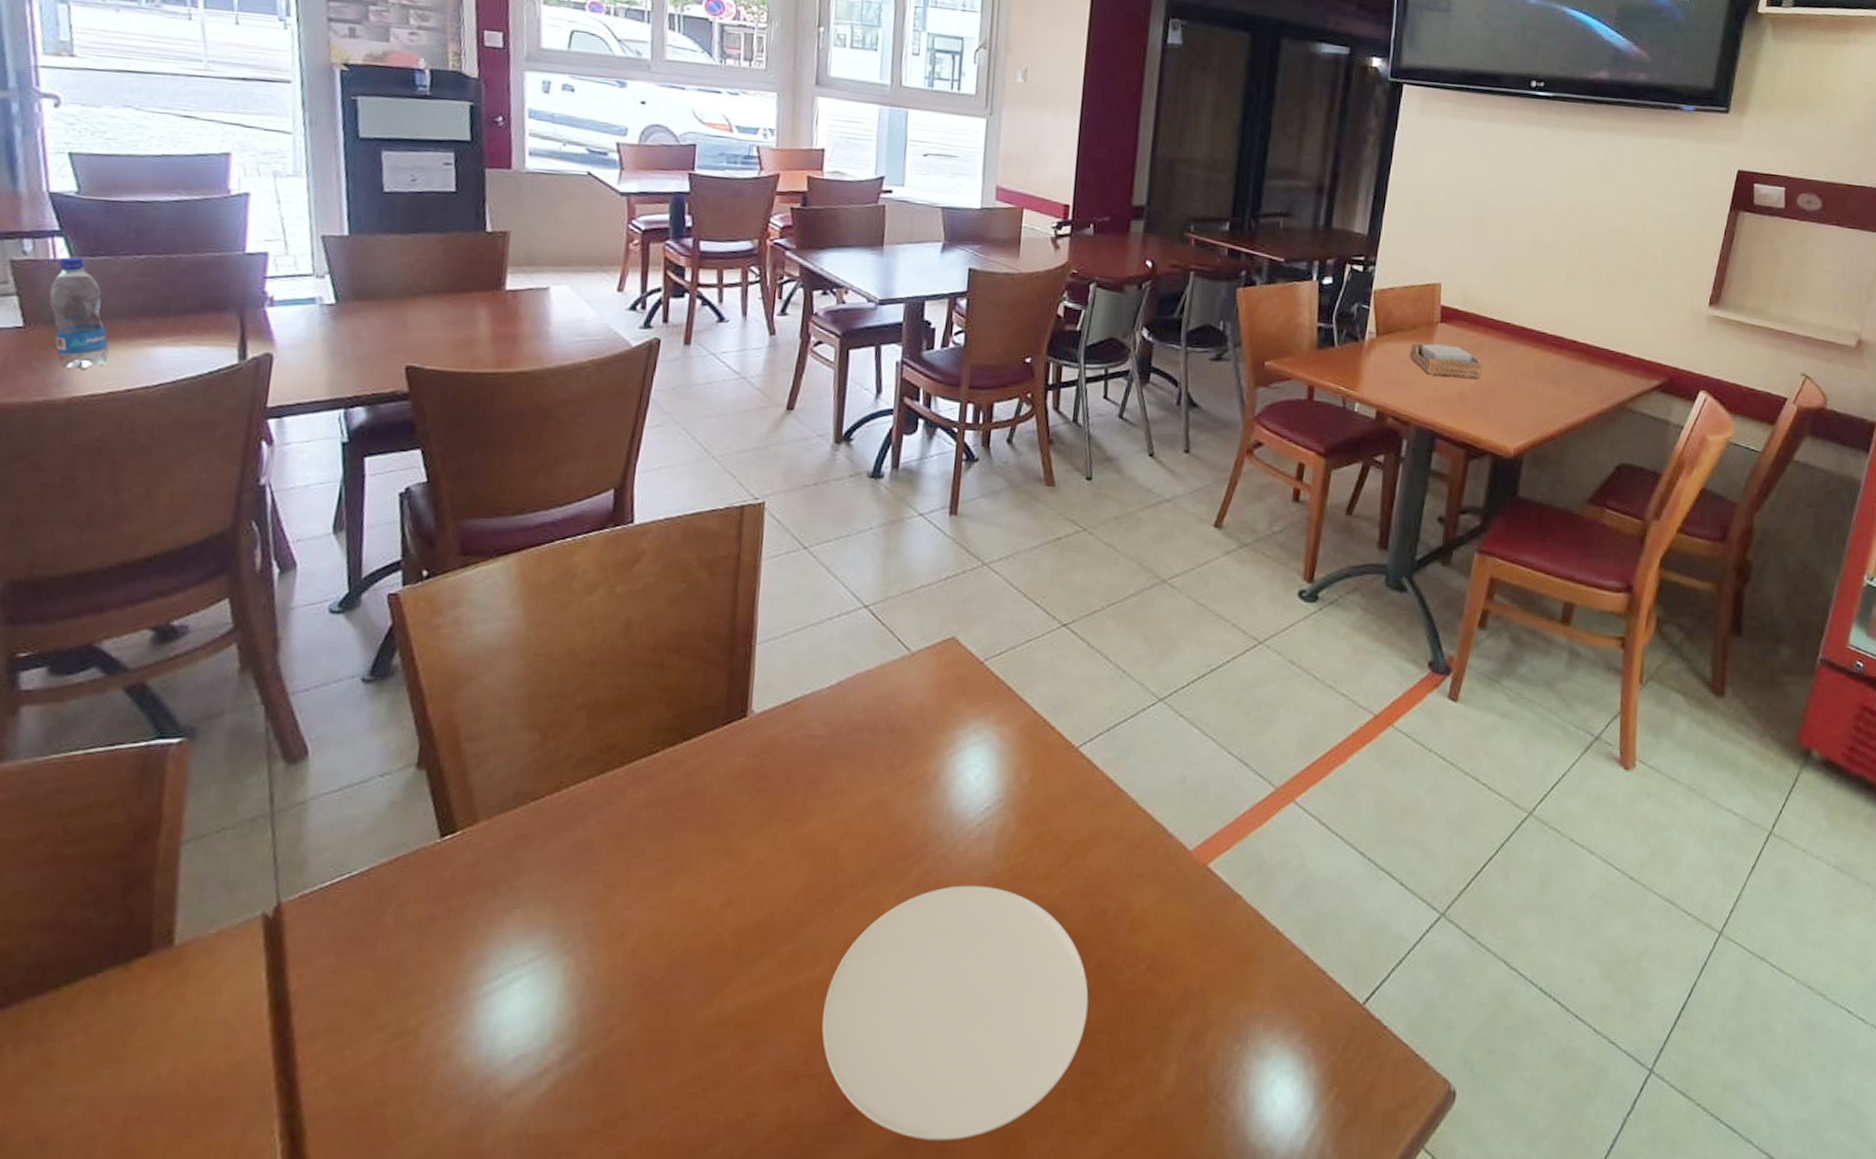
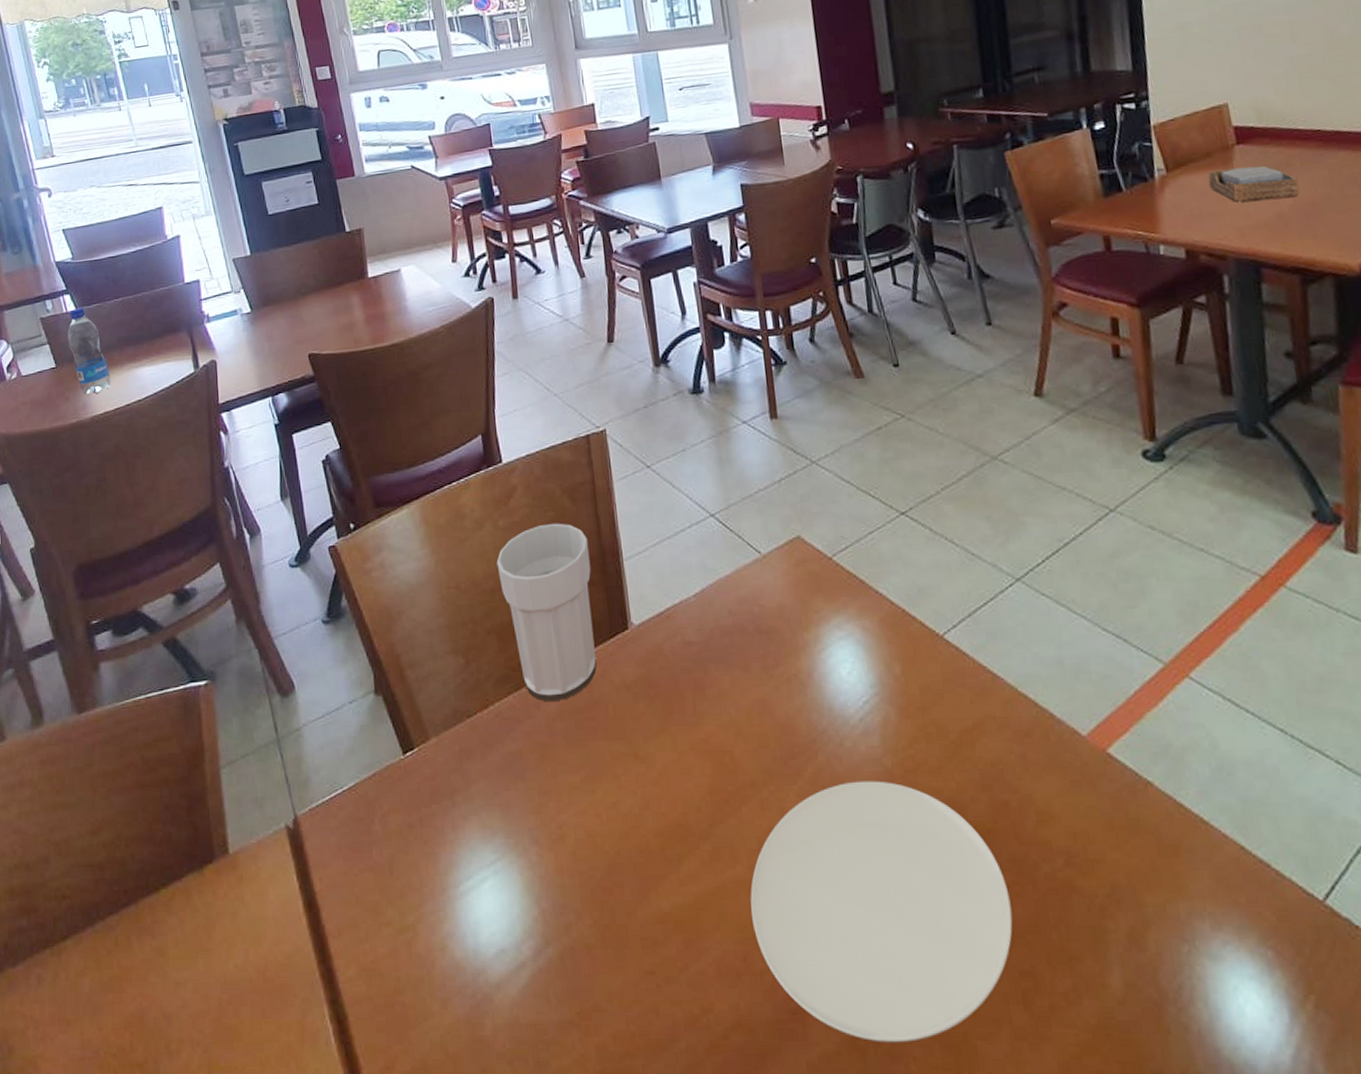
cup: none [603,596,720,789] -> present [496,523,597,702]

